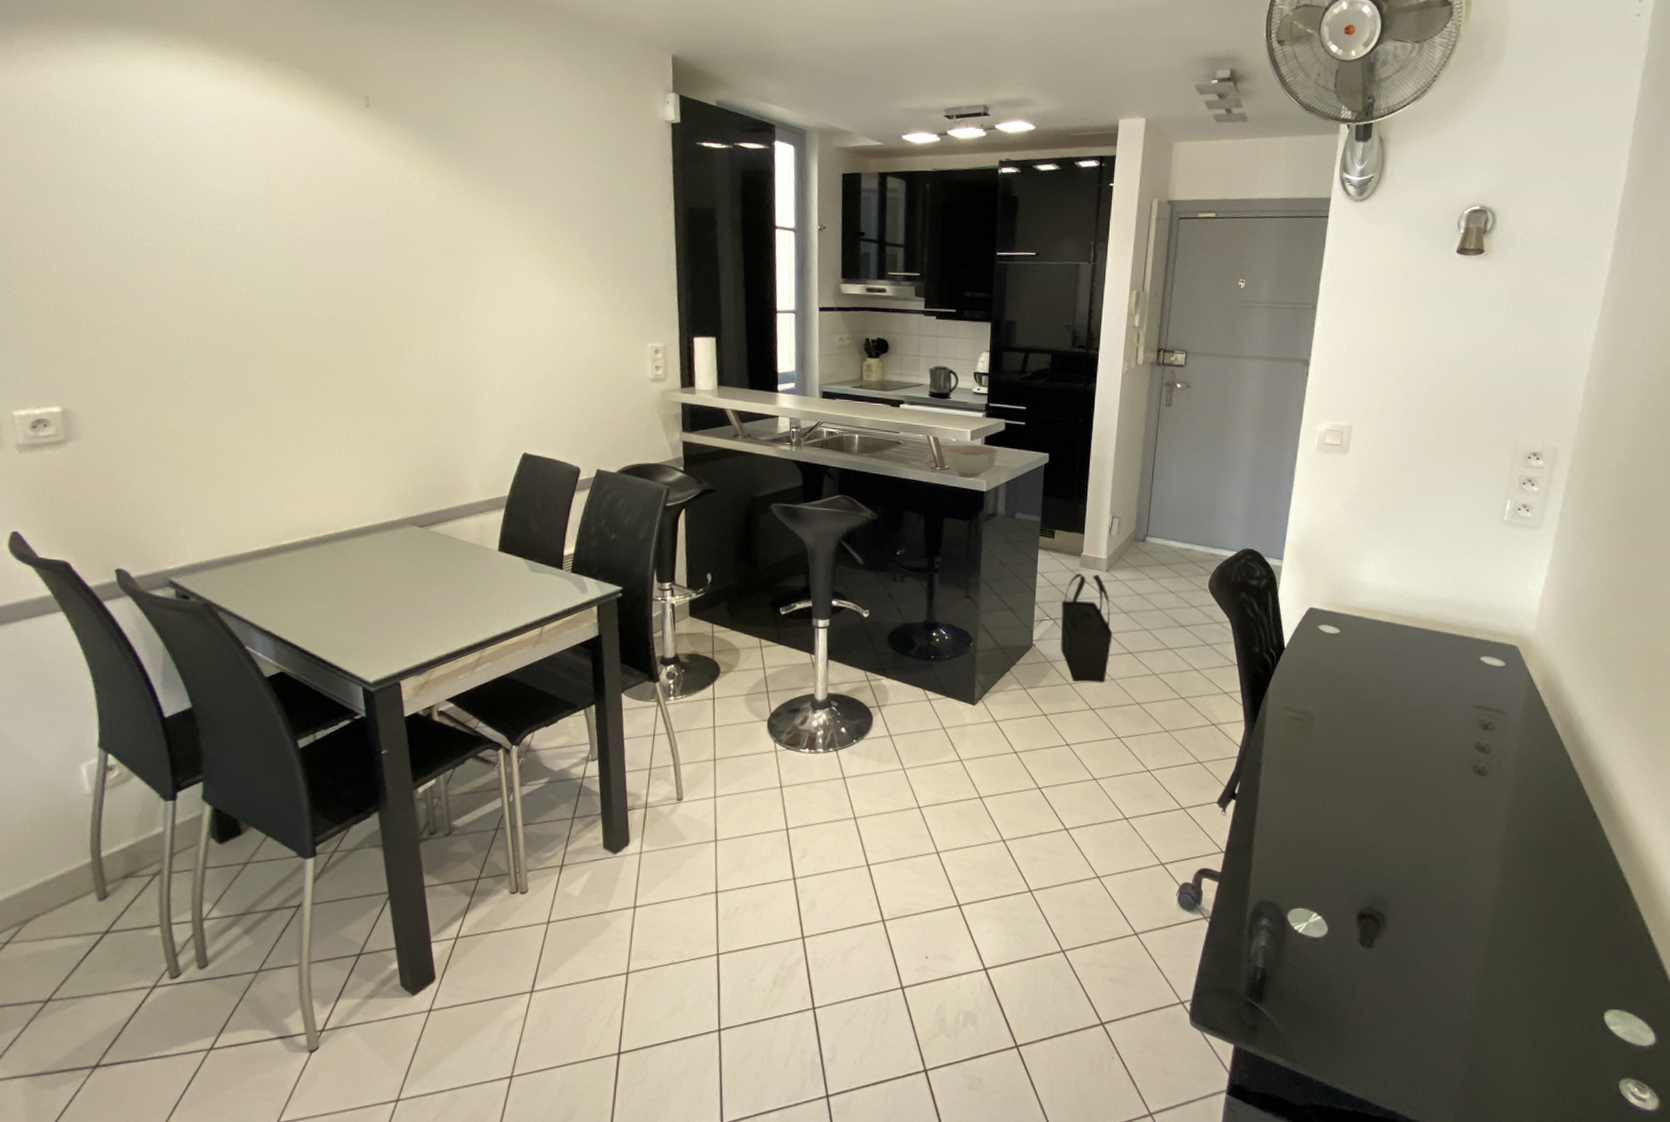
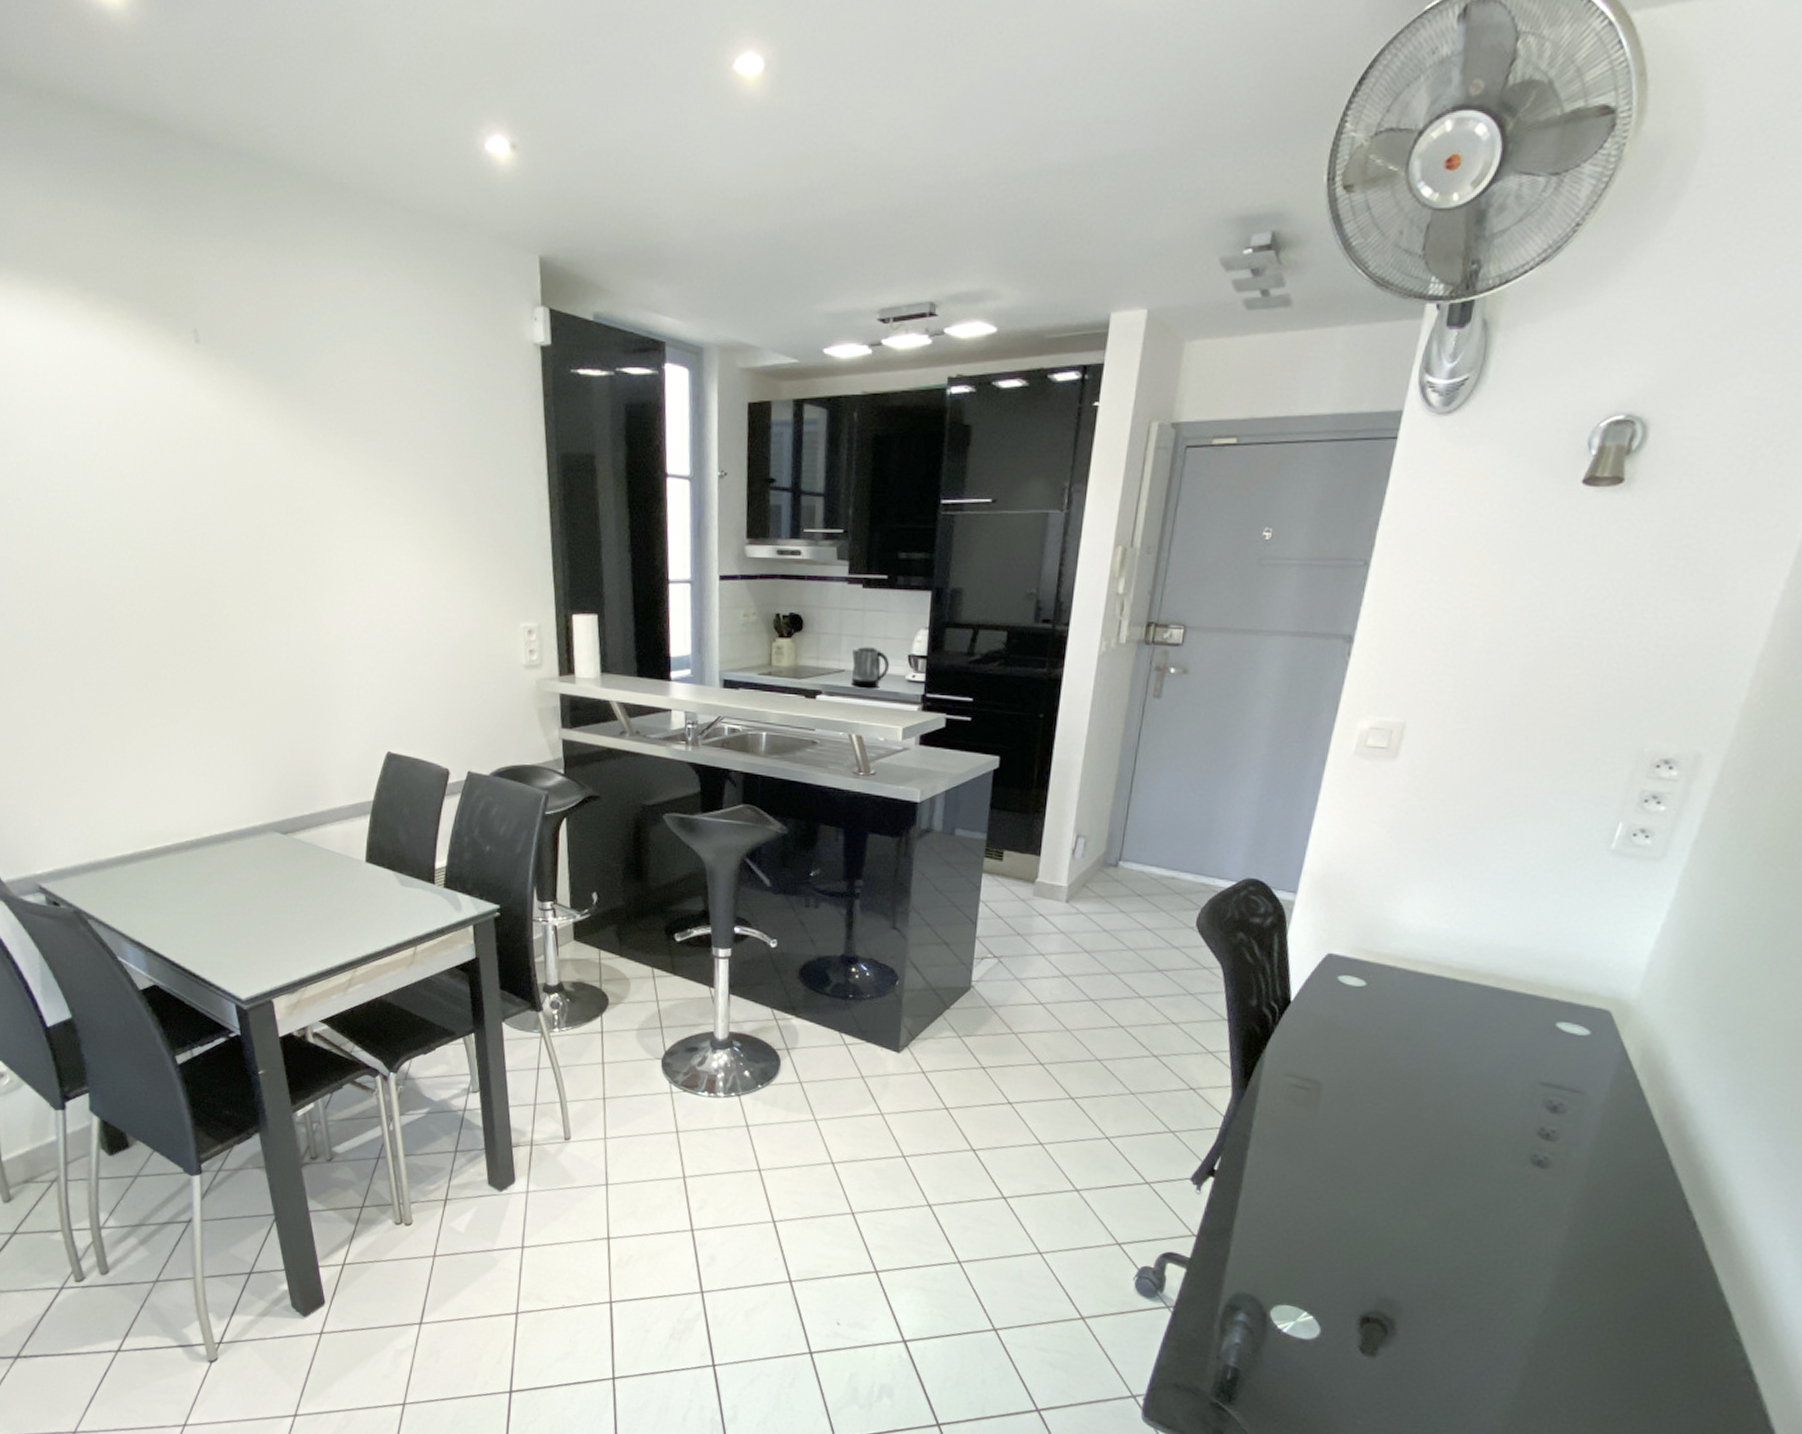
bowl: present [943,444,997,478] -> none [868,744,935,786]
shopping bag: present [1060,574,1113,682] -> none [1005,904,1071,1033]

